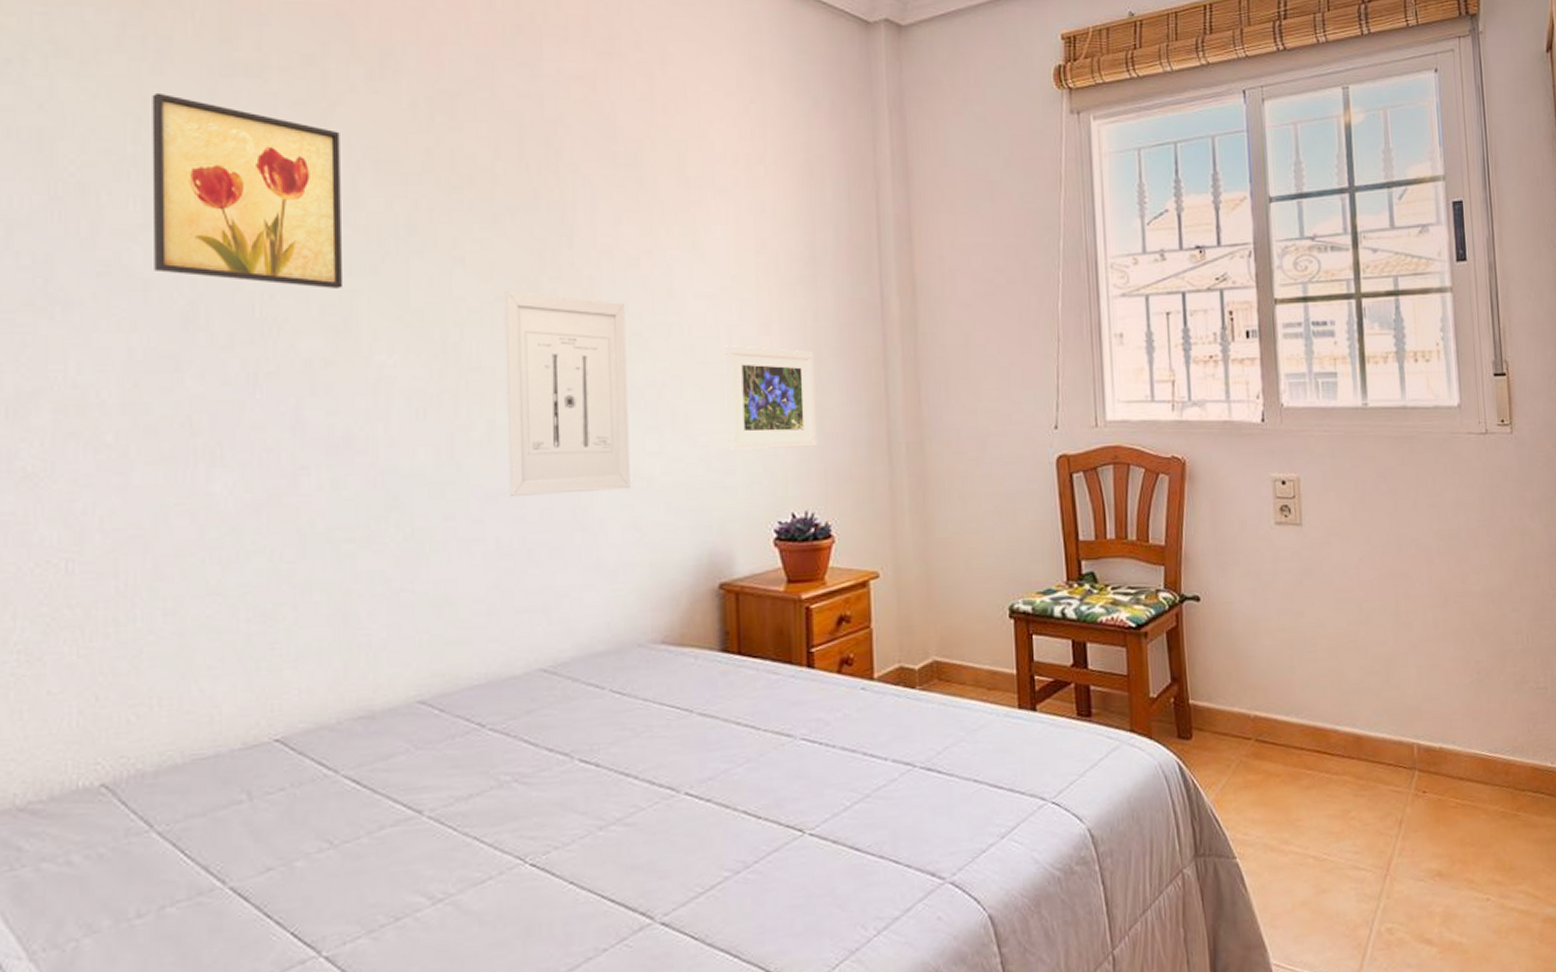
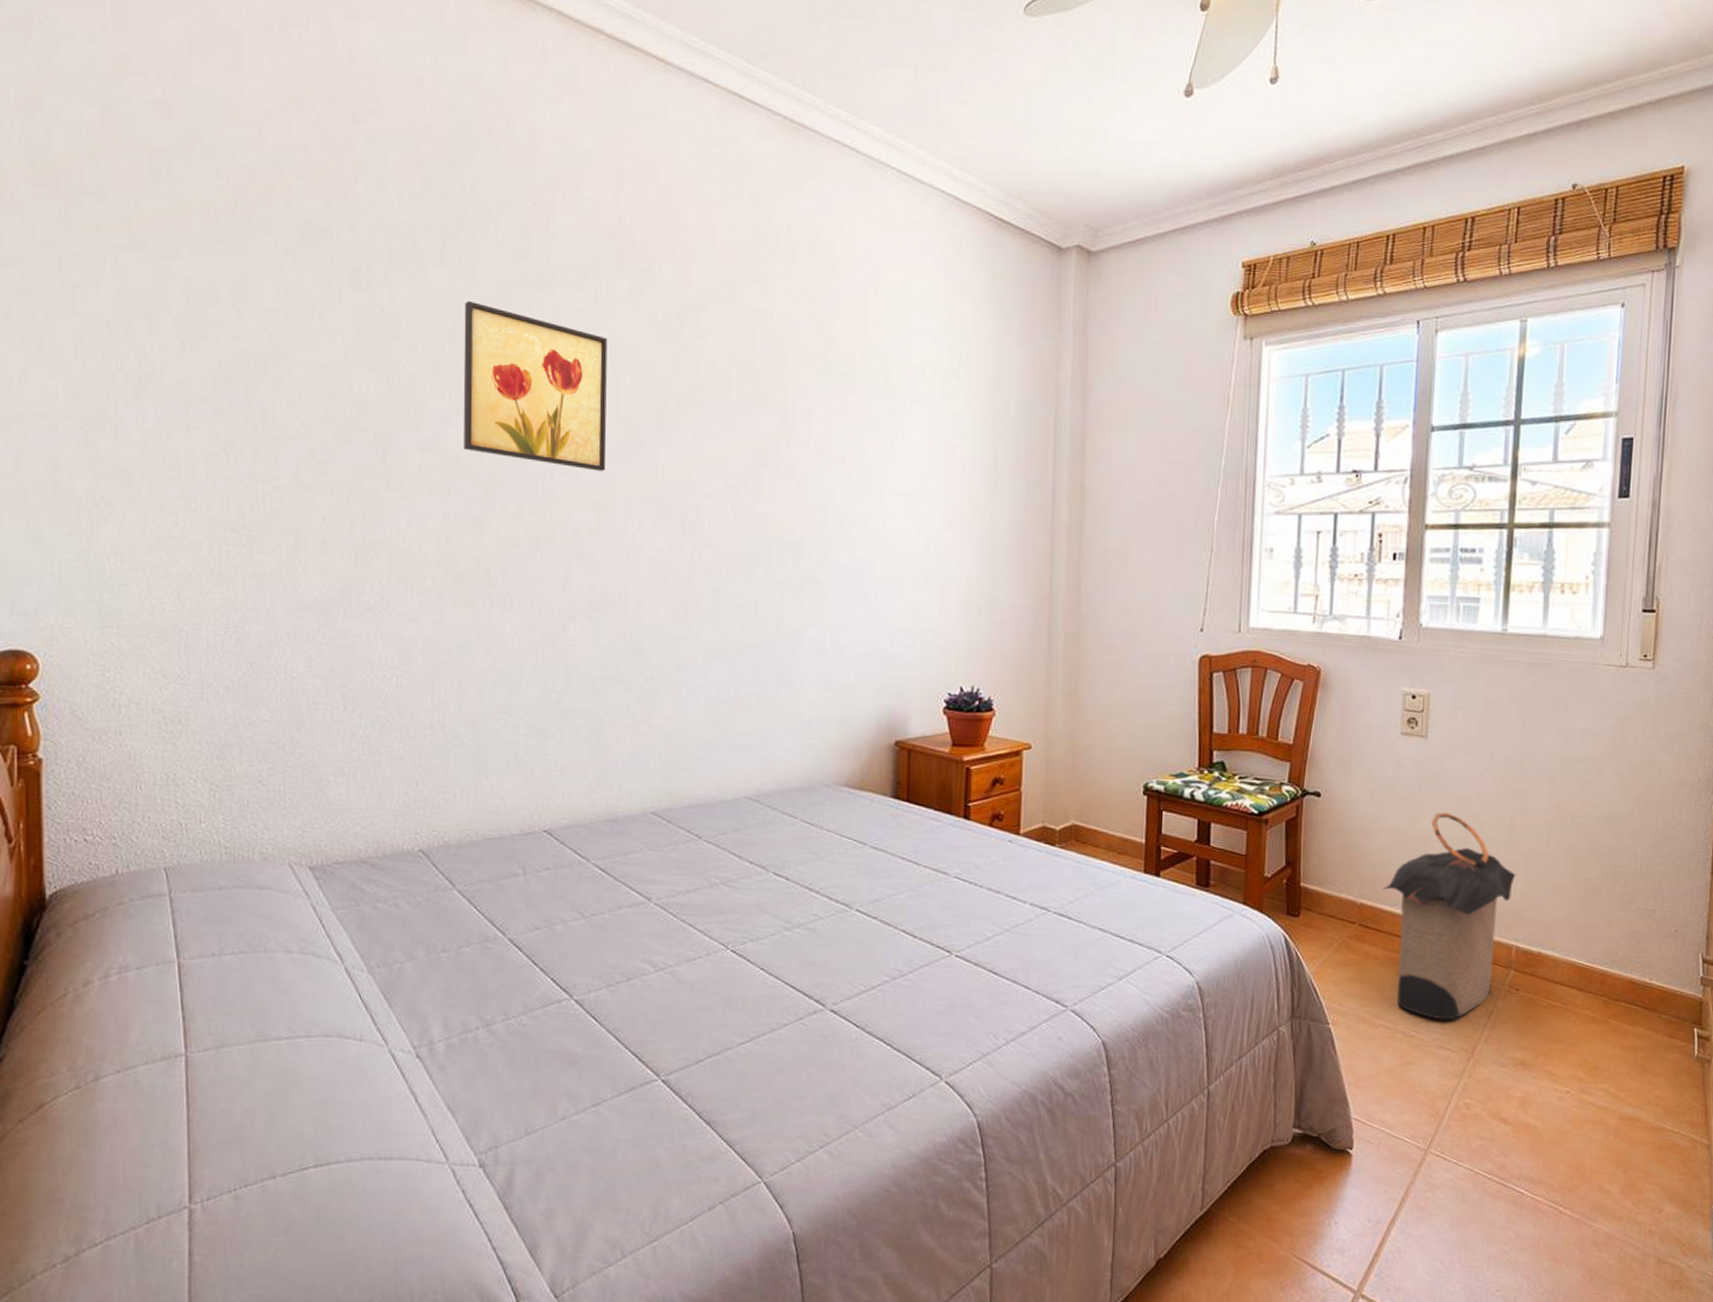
wall art: present [504,290,630,496] -> none [730,480,831,655]
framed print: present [723,345,817,450] -> none [909,538,989,631]
laundry hamper: none [1275,605,1408,837] -> present [1382,812,1516,1020]

